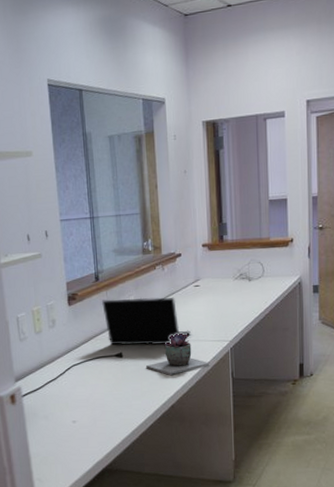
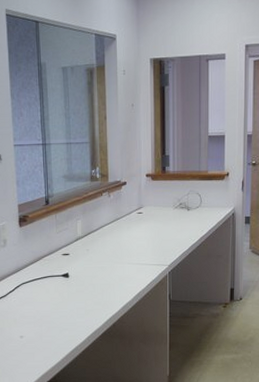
laptop: present [102,297,191,346] -> none [51,222,133,267]
succulent plant: present [145,333,210,375] -> none [90,256,150,295]

